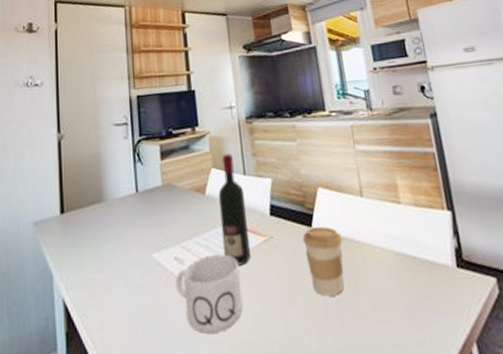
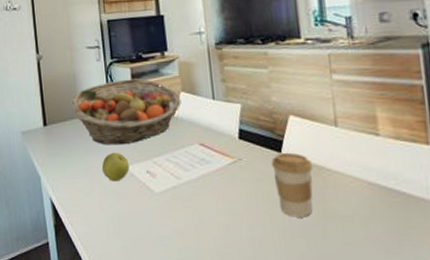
fruit basket: none [93,156,212,232] -> present [71,78,182,145]
apple: none [124,238,156,273] -> present [101,152,129,182]
mug: present [176,254,244,334] -> none [148,171,212,238]
wine bottle: present [218,154,250,266] -> none [187,78,219,183]

